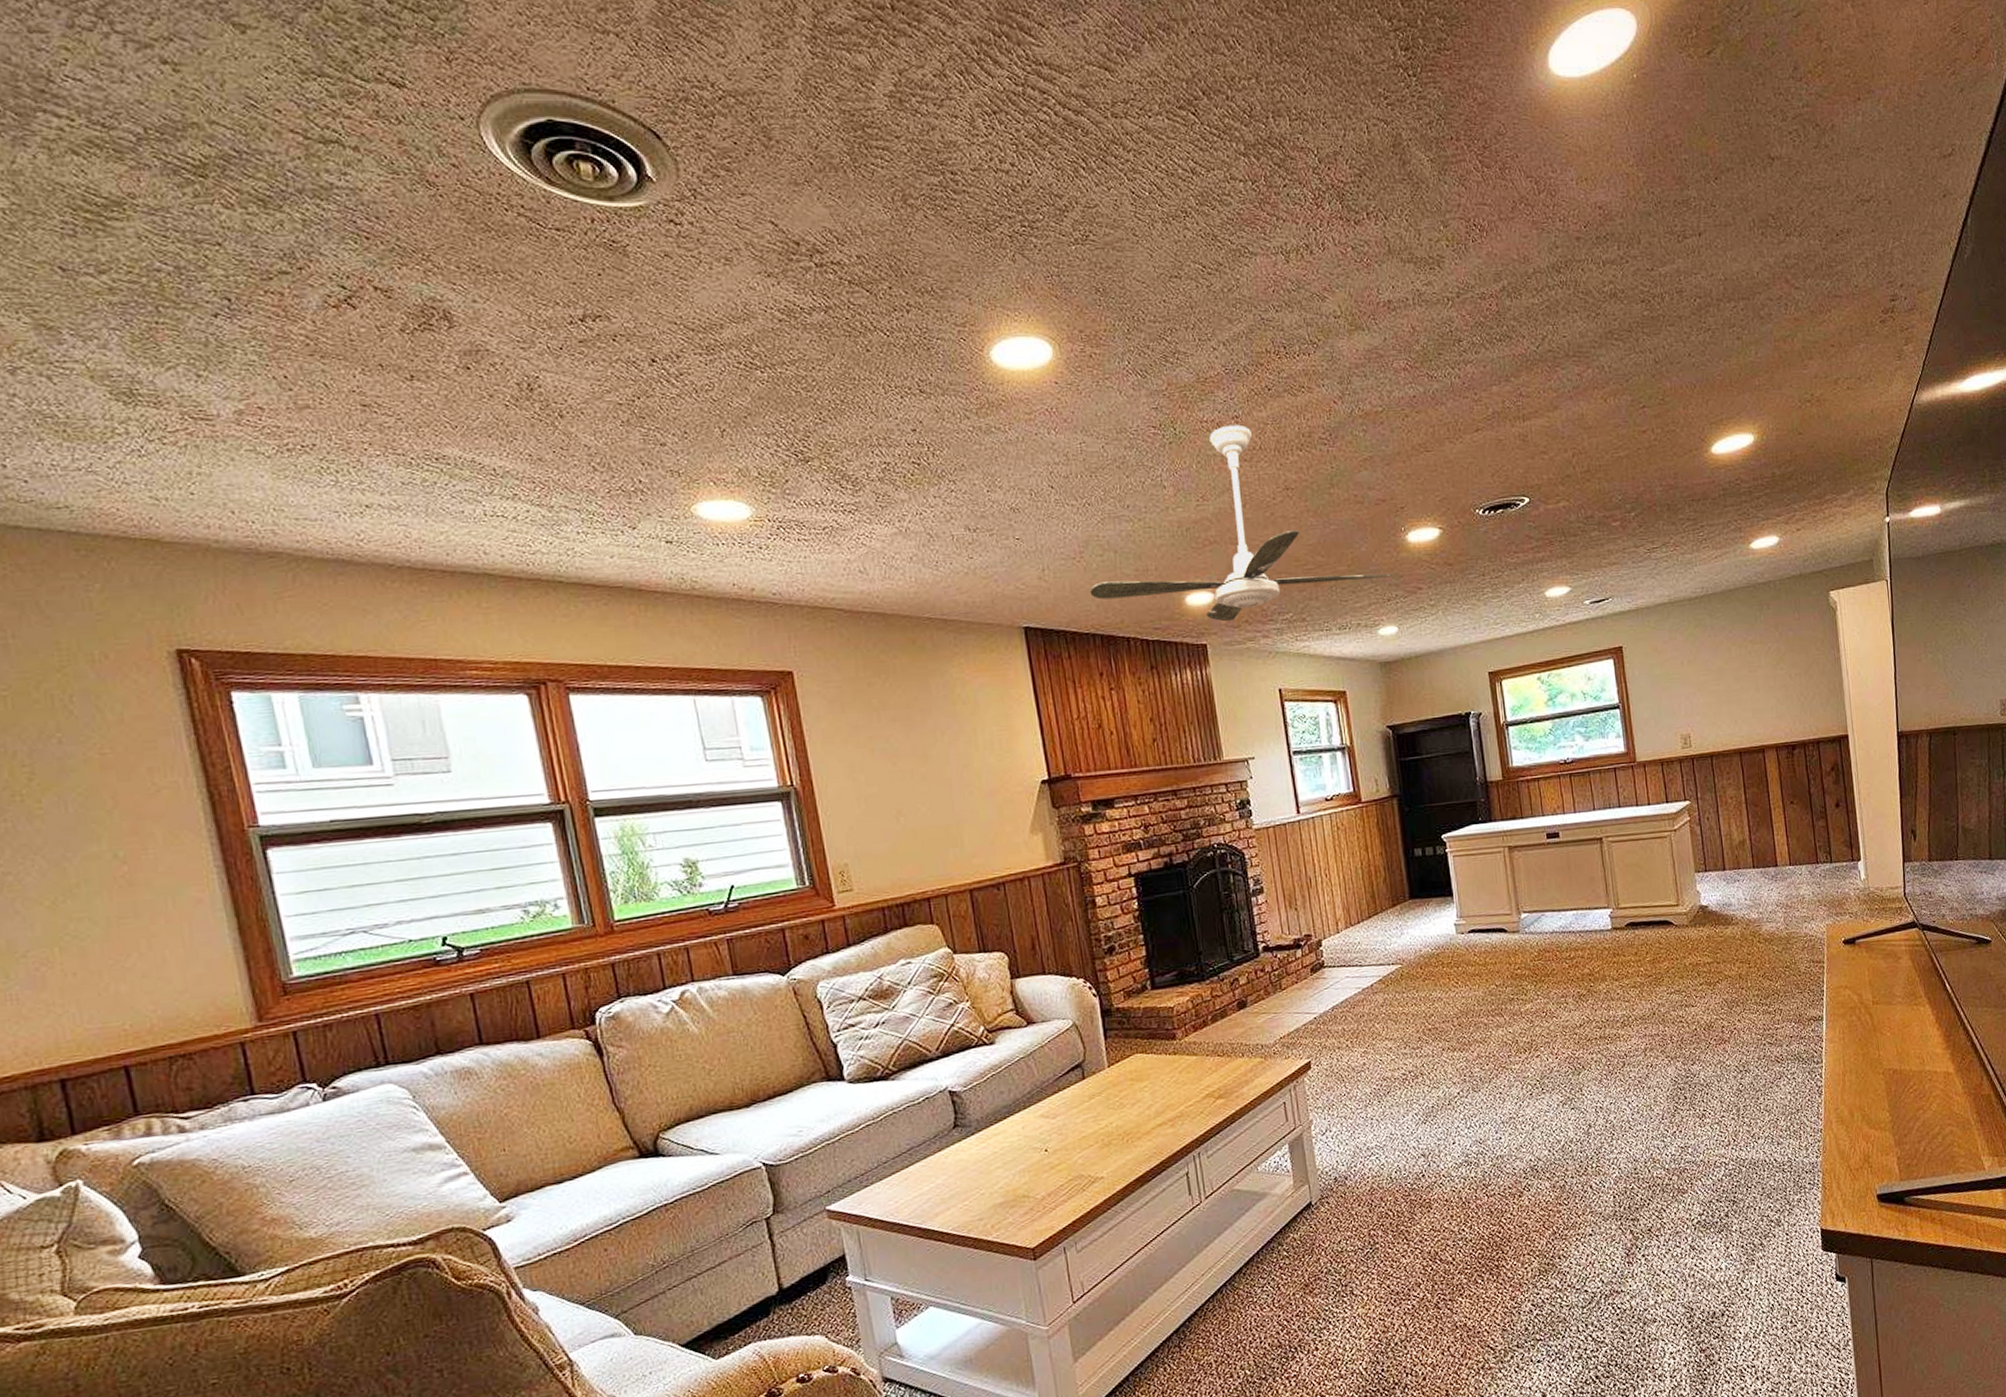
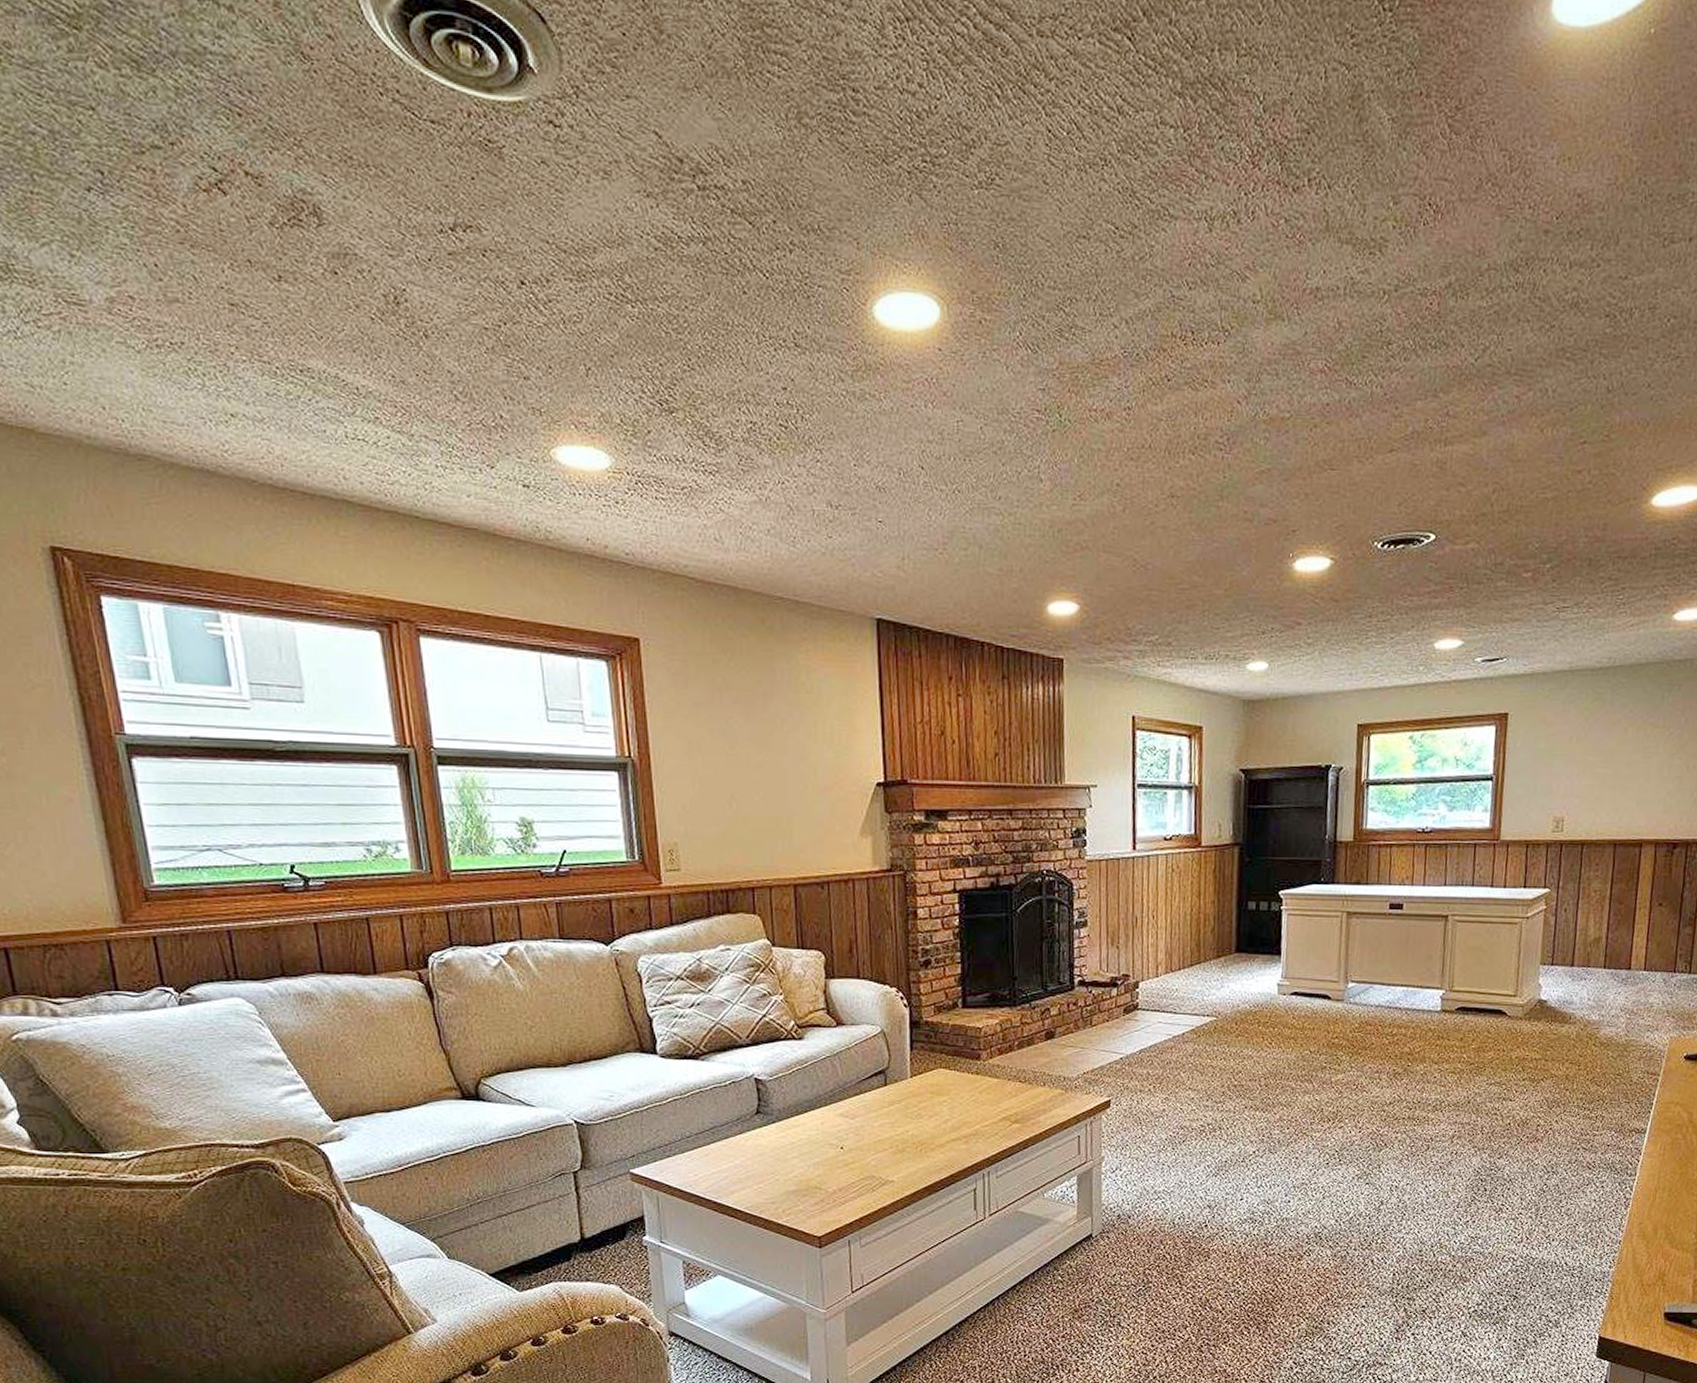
ceiling fan: present [1090,424,1393,622] -> none [949,416,1272,637]

